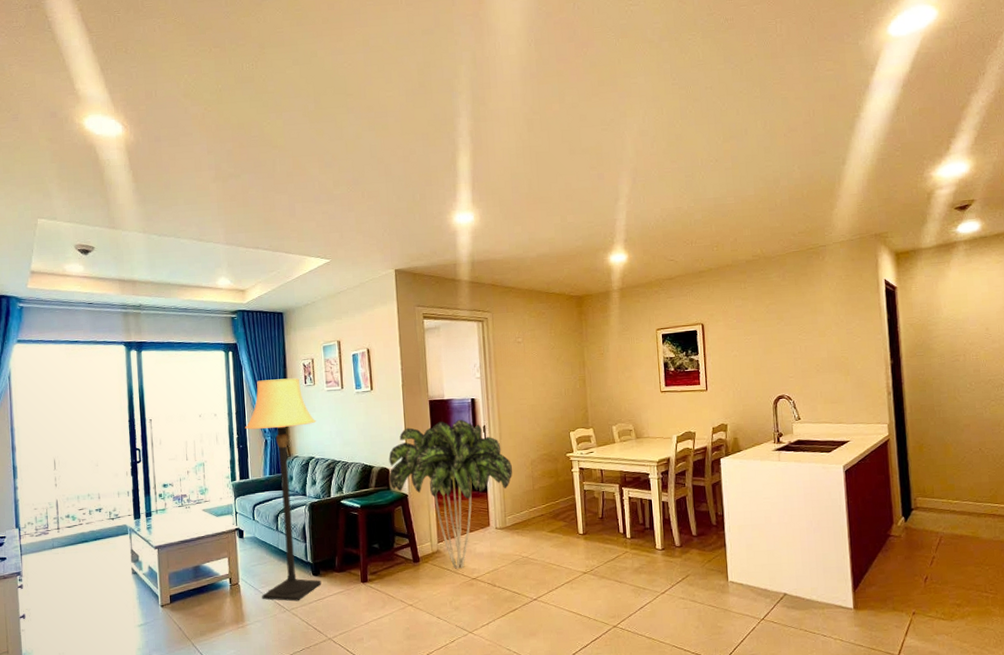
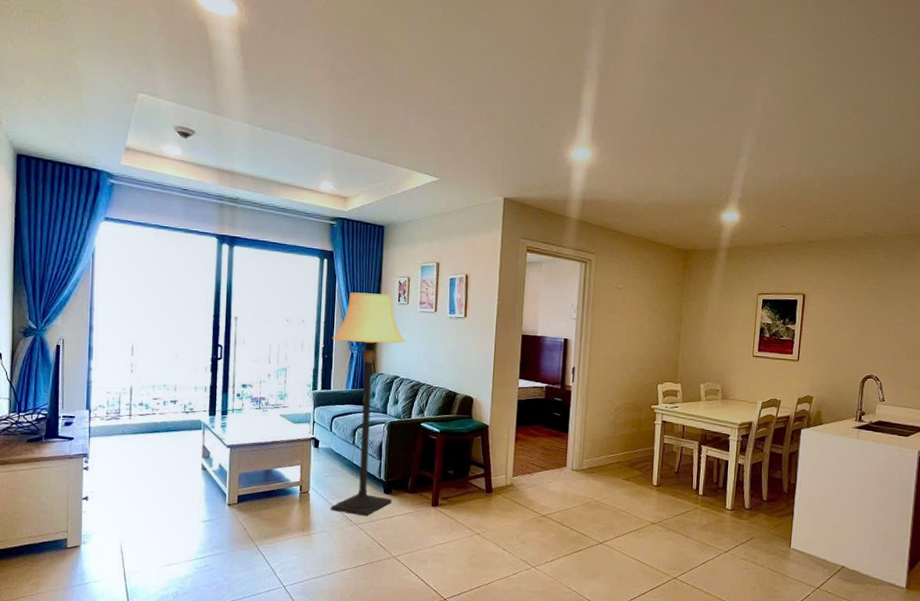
indoor plant: present [388,419,512,569] -> none [472,357,596,505]

